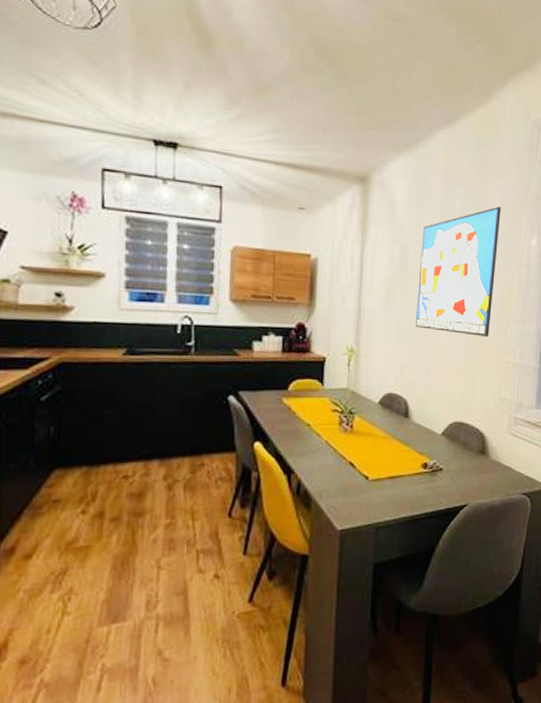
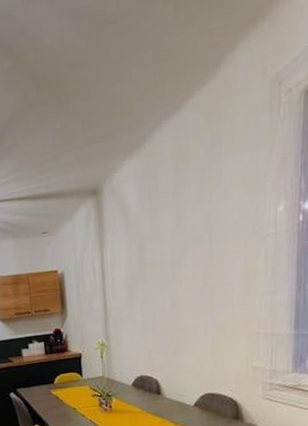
wall art: present [416,206,501,338] -> none [157,181,240,316]

